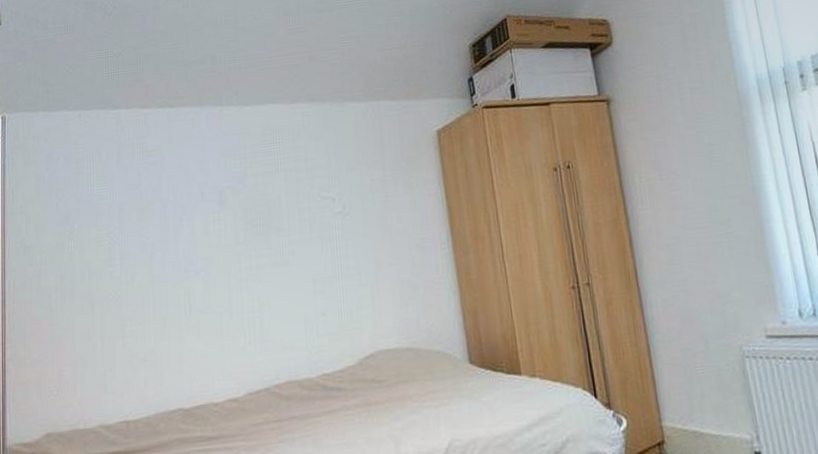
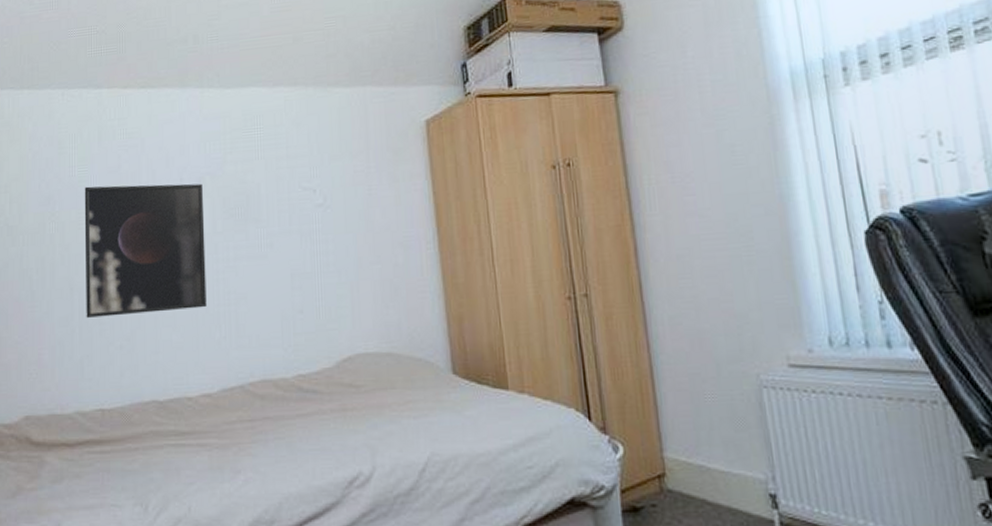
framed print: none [104,197,231,332] -> present [84,183,207,318]

